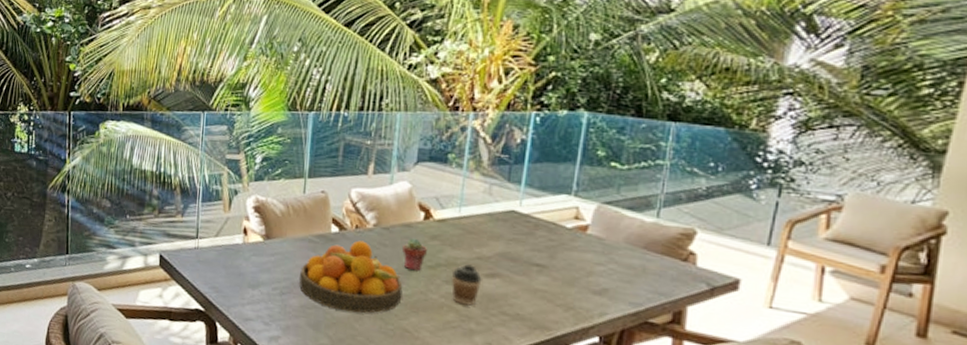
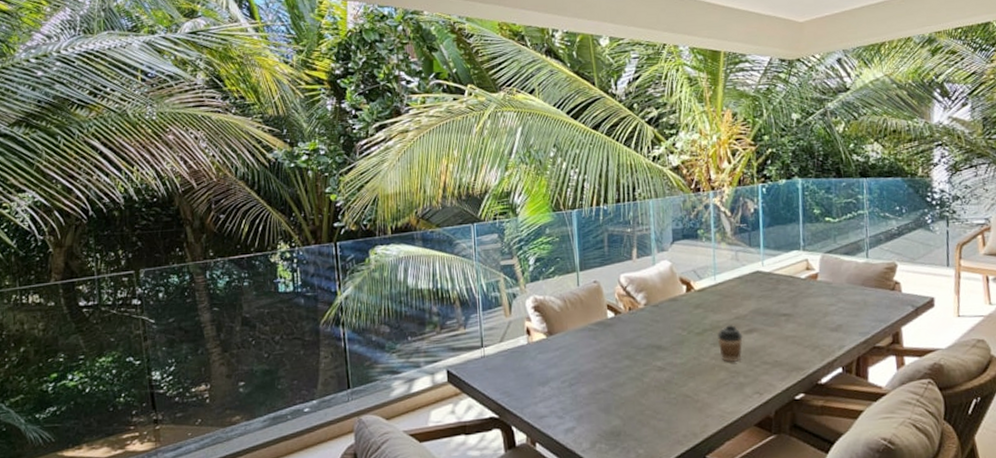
fruit bowl: present [299,240,403,313] -> none [585,321,679,390]
potted succulent: present [402,238,427,271] -> none [672,310,694,340]

